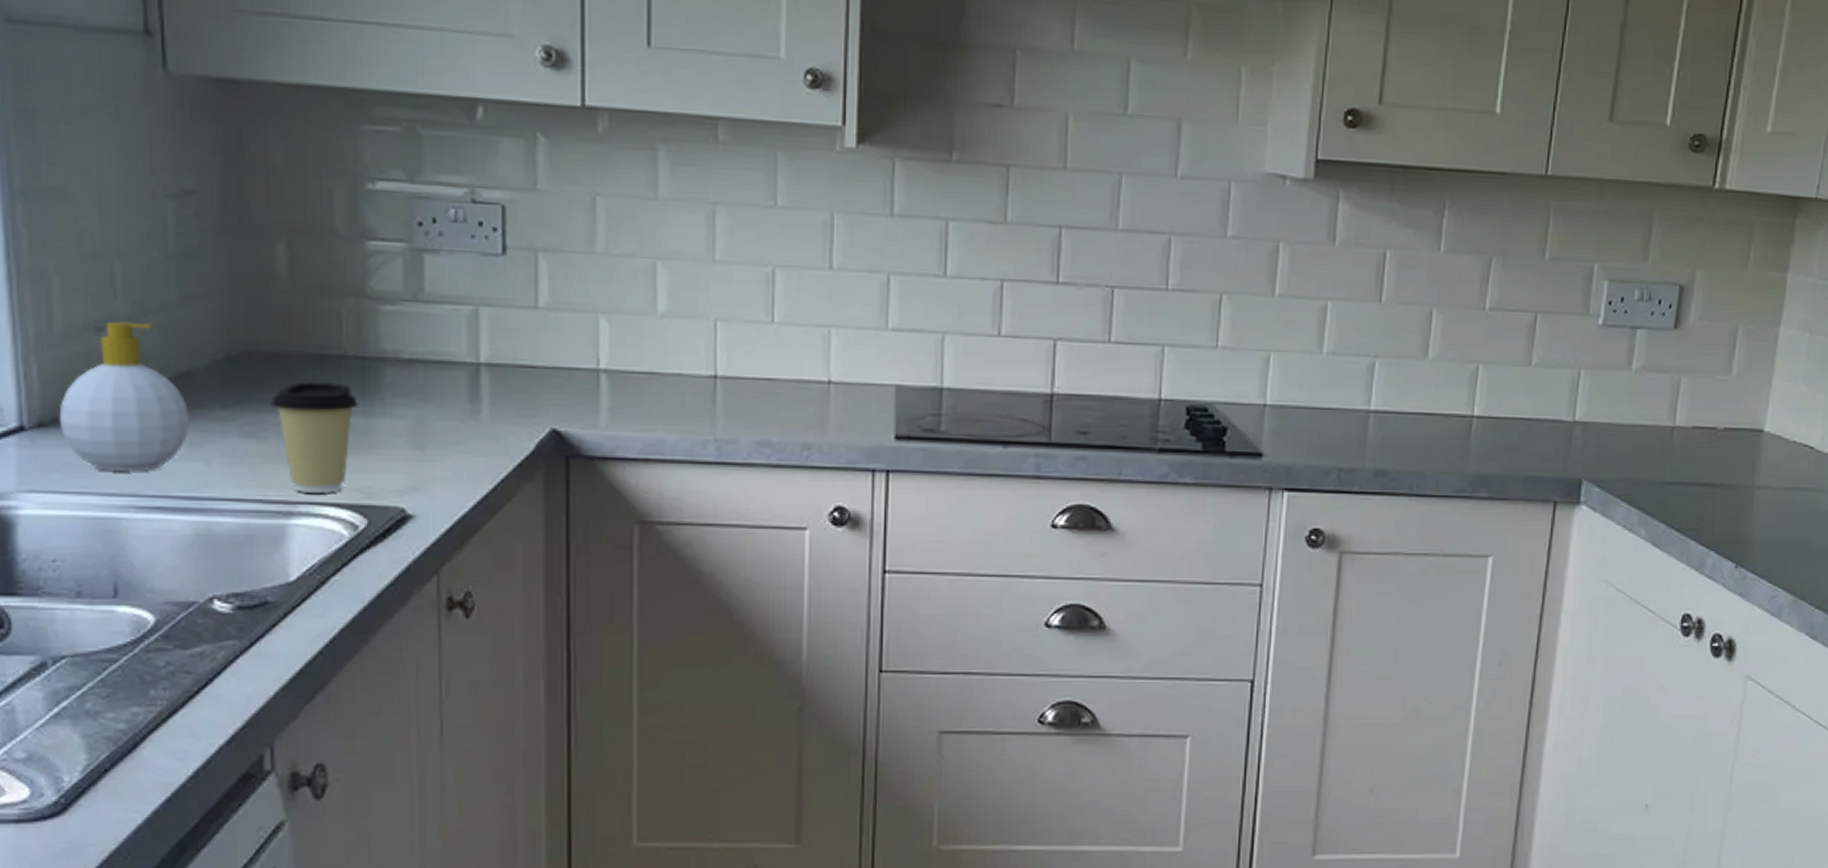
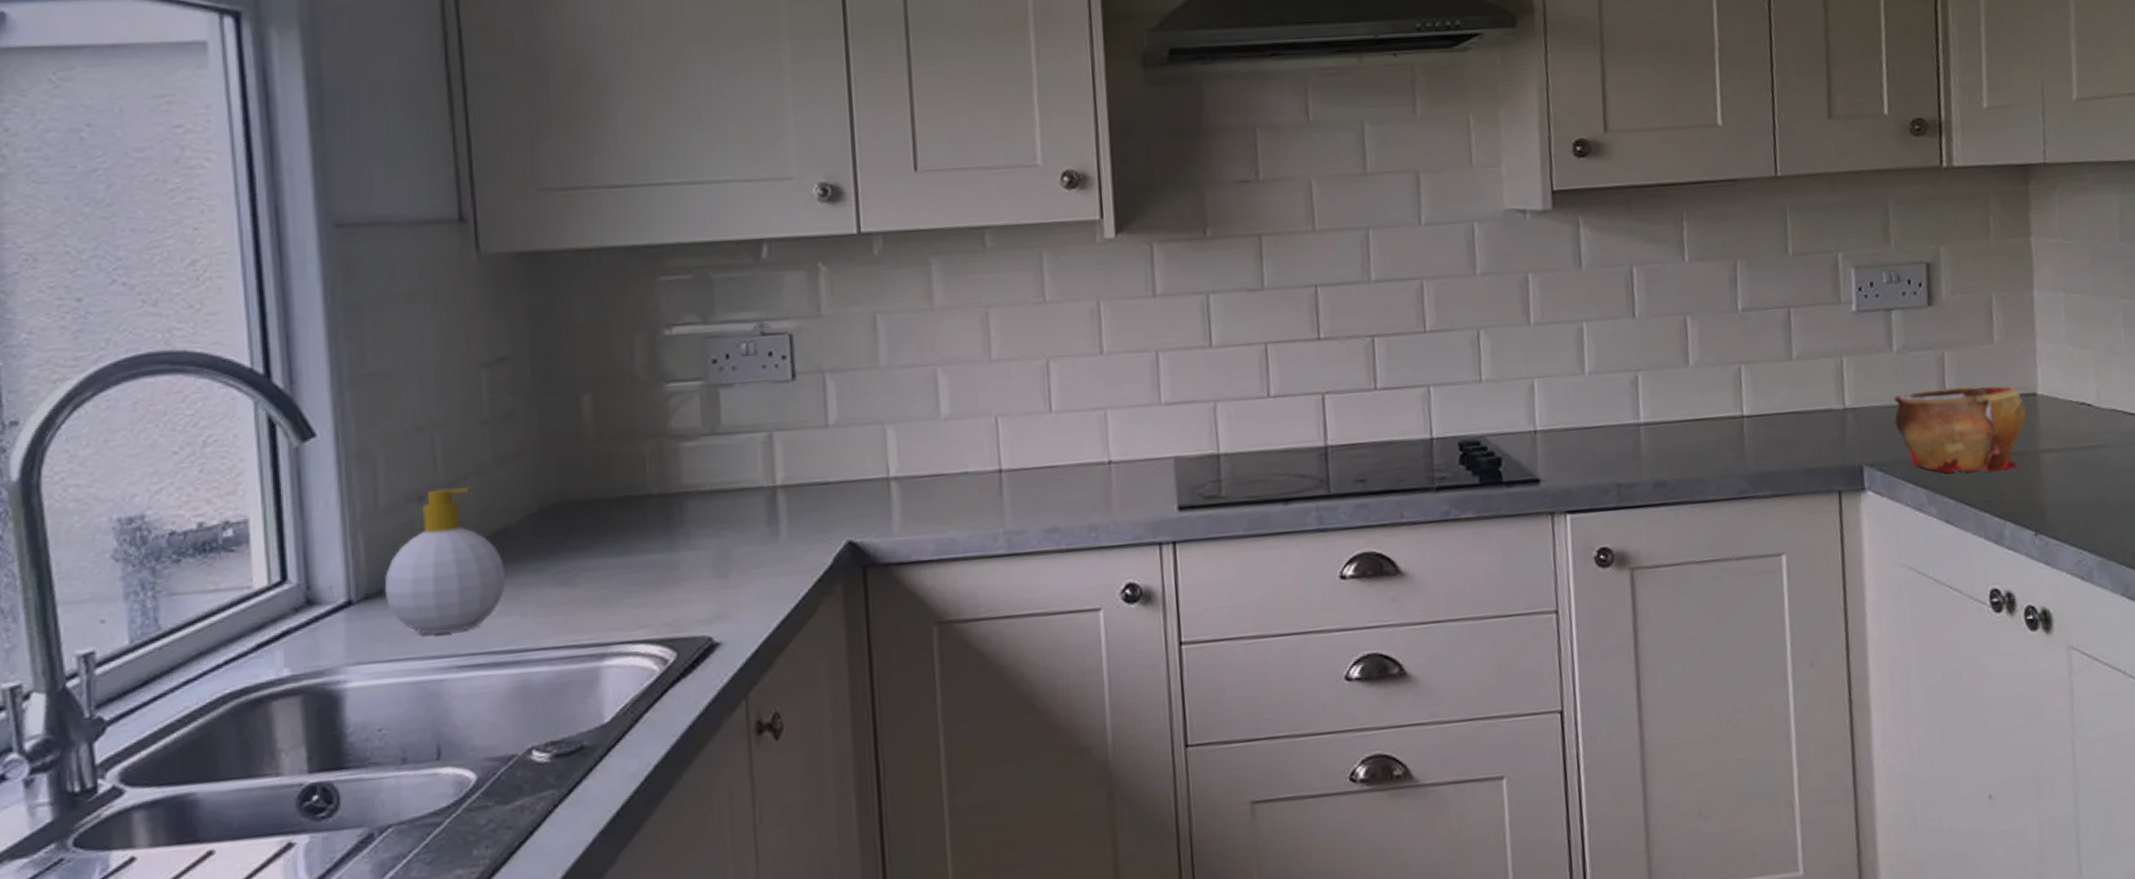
coffee cup: present [271,381,360,493] -> none [581,521,665,634]
bowl: none [1620,413,1750,502] -> present [1894,386,2027,473]

